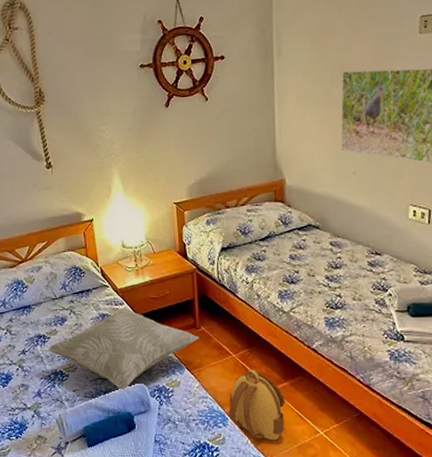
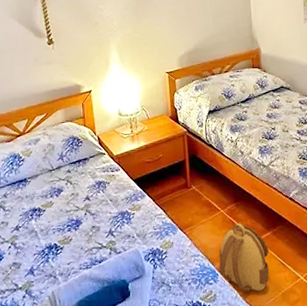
decorative pillow: present [48,307,200,390] -> none [43,172,191,257]

